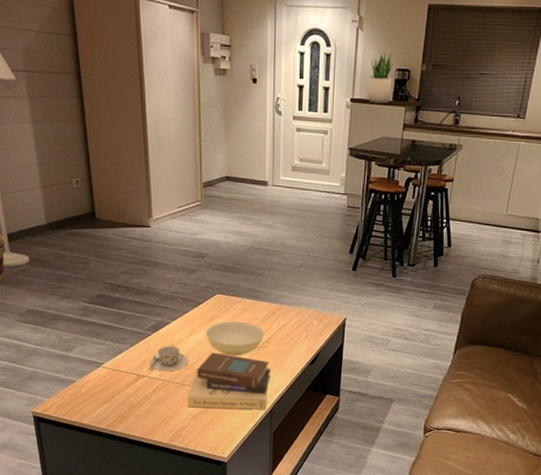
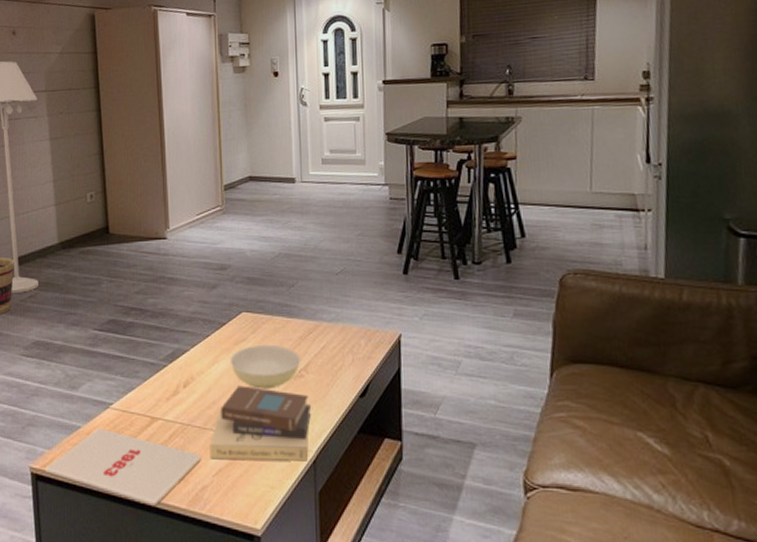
magazine: none [45,382,181,442] -> present [44,428,203,507]
teacup: present [148,345,189,372] -> none [163,378,211,412]
planter: present [368,51,393,104] -> none [401,28,429,83]

